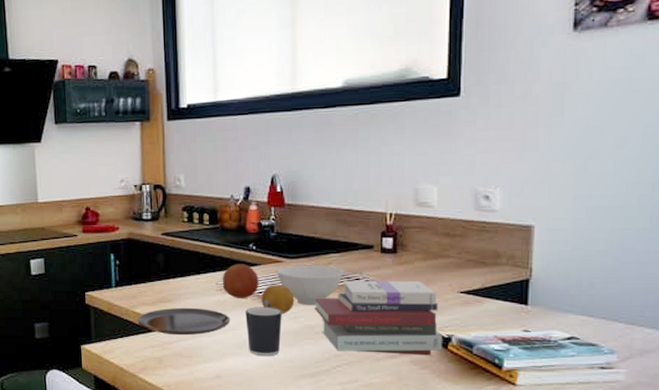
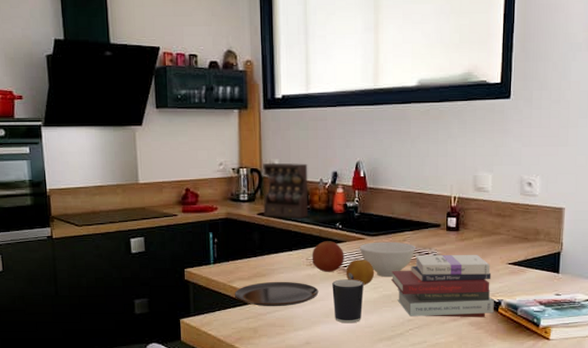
spice rack: none [167,178,218,239] -> present [263,162,309,219]

